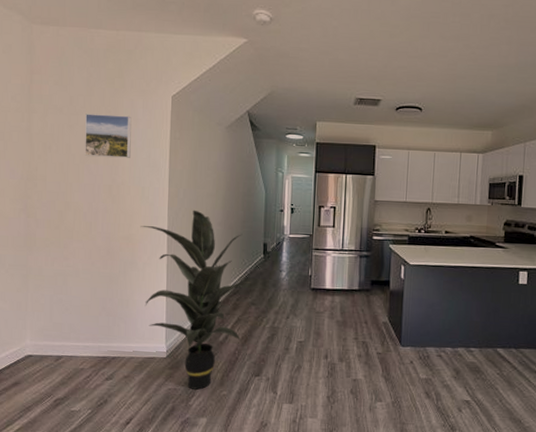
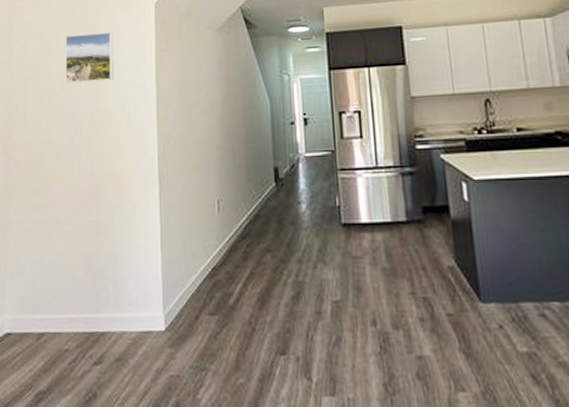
indoor plant: present [140,210,250,390] -> none [127,133,262,377]

